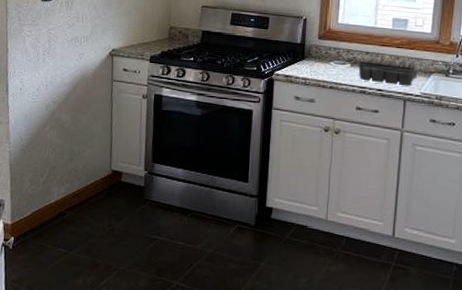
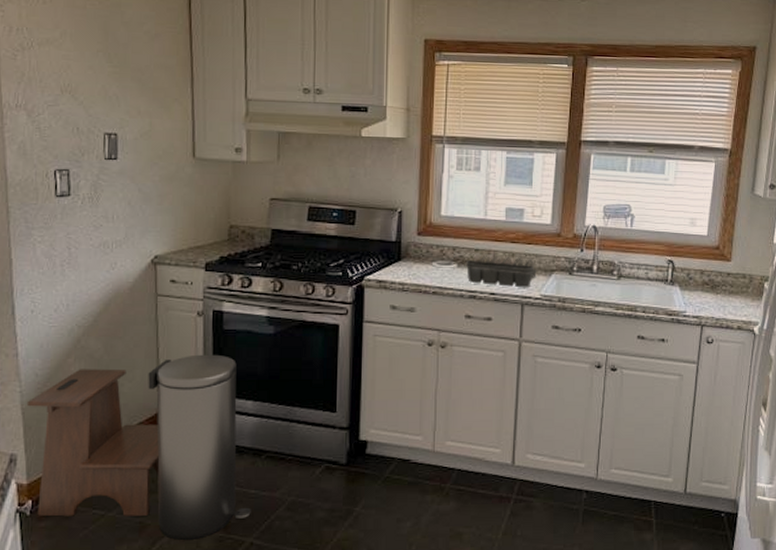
step stool: none [13,136,110,256] -> present [26,368,160,517]
pedal bin: none [103,129,178,279] -> present [148,354,251,540]

